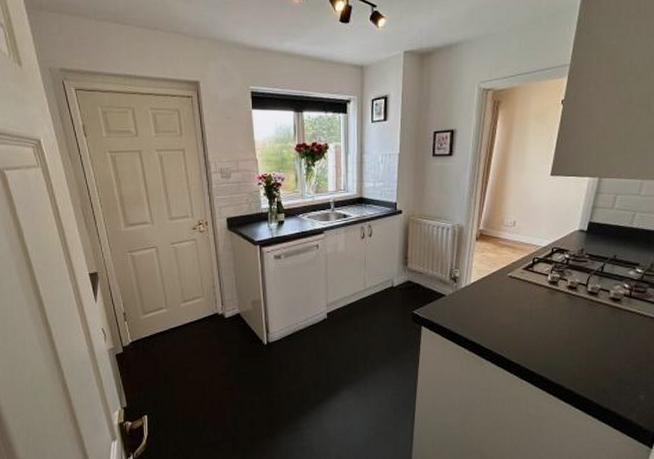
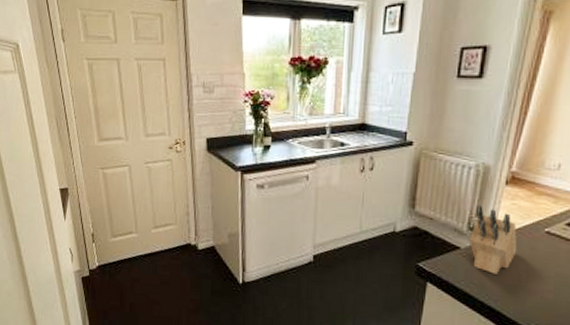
knife block: none [452,259,489,314] -> present [470,205,517,274]

